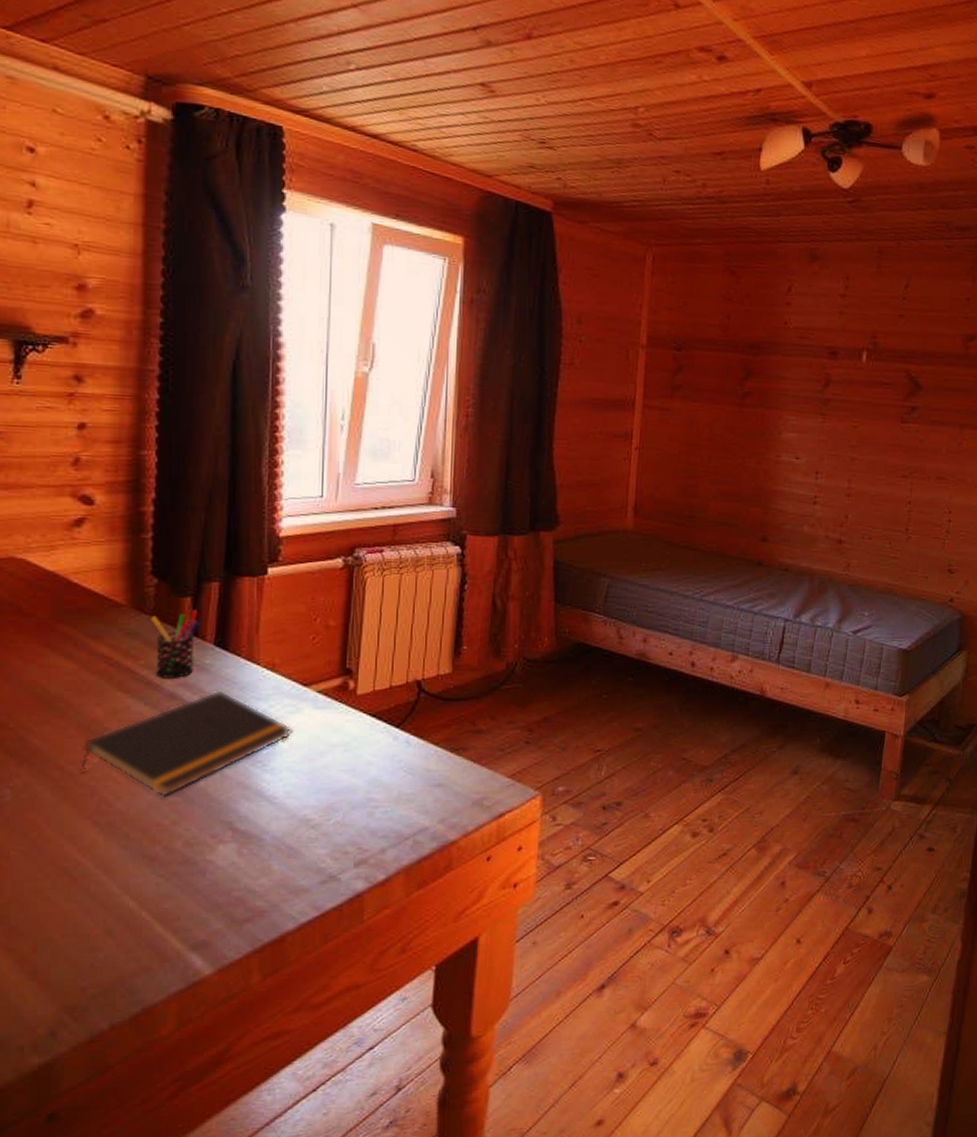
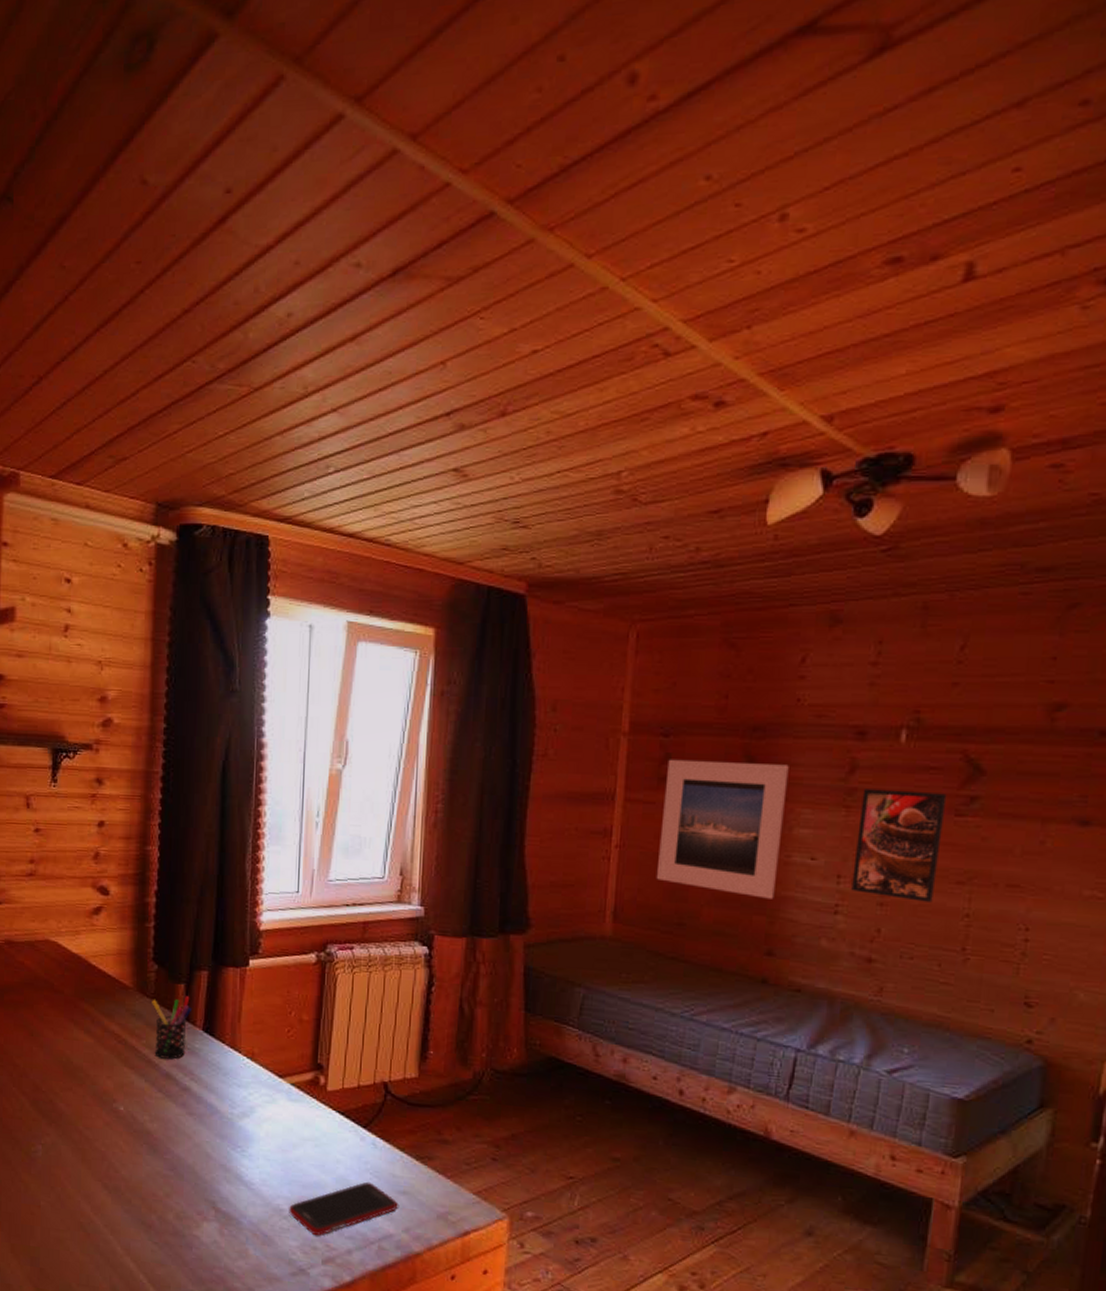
notepad: present [81,690,291,797] -> none [94,1073,268,1170]
cell phone: none [315,779,433,841] -> present [288,1181,398,1236]
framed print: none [670,370,779,493] -> present [656,759,789,899]
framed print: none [826,399,896,493] -> present [851,789,947,902]

